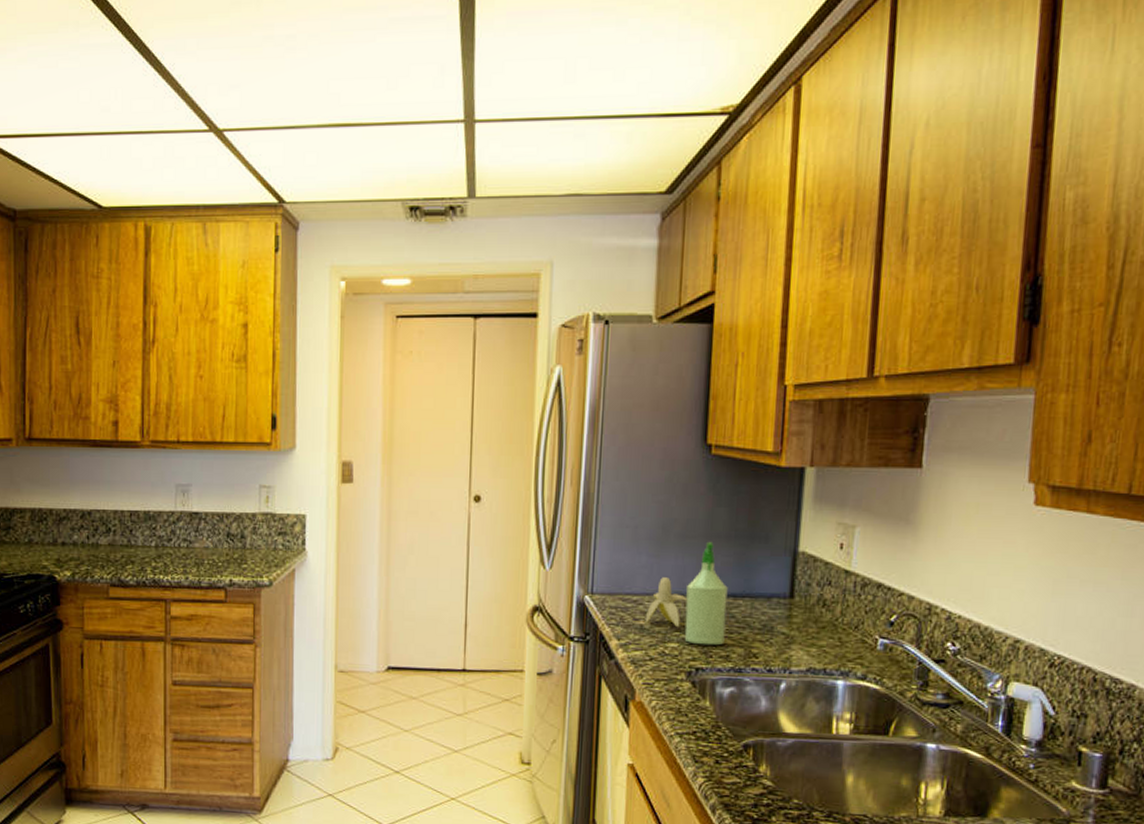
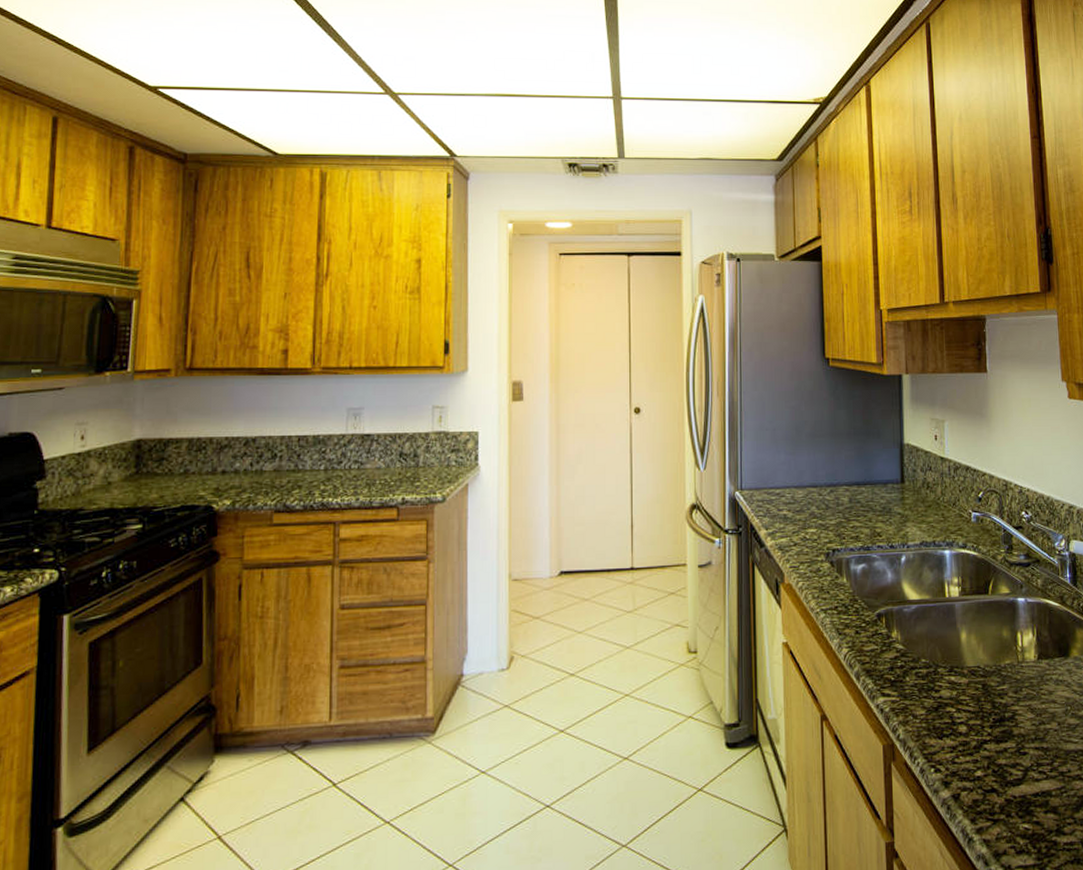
banana: present [644,577,688,628] -> none [787,471,821,515]
spray bottle: present [684,541,728,646] -> none [818,438,854,529]

